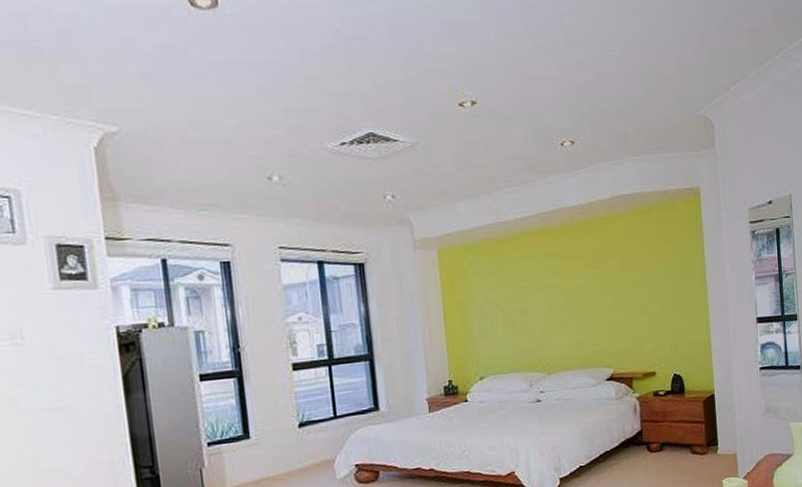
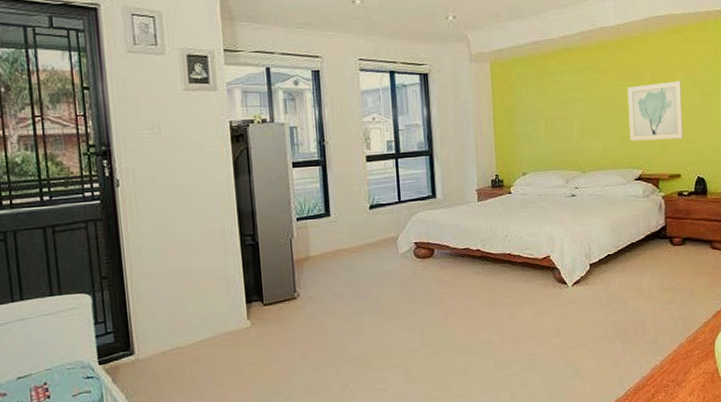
wall art: none [594,267,657,337] -> present [627,81,683,142]

